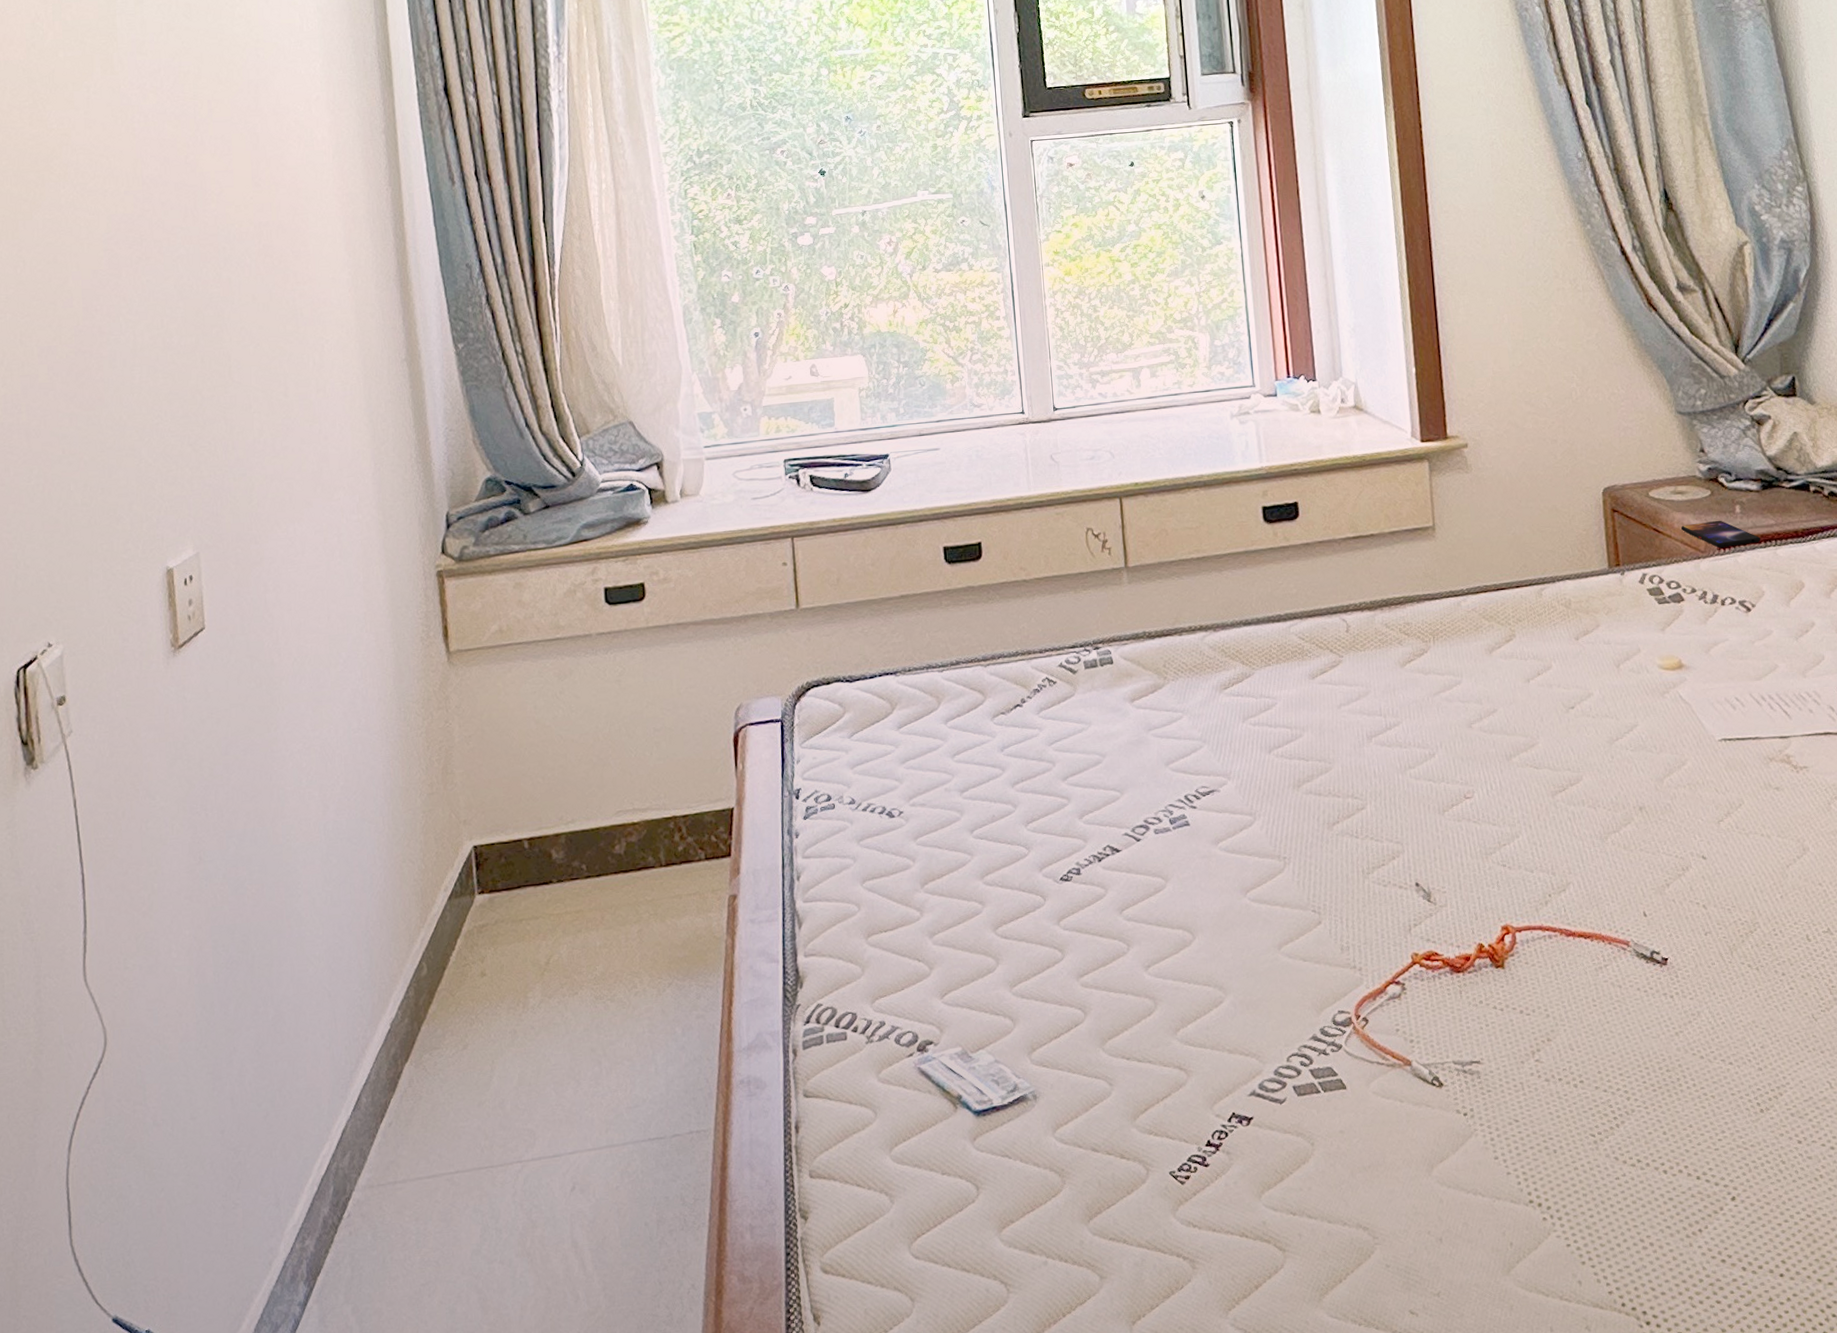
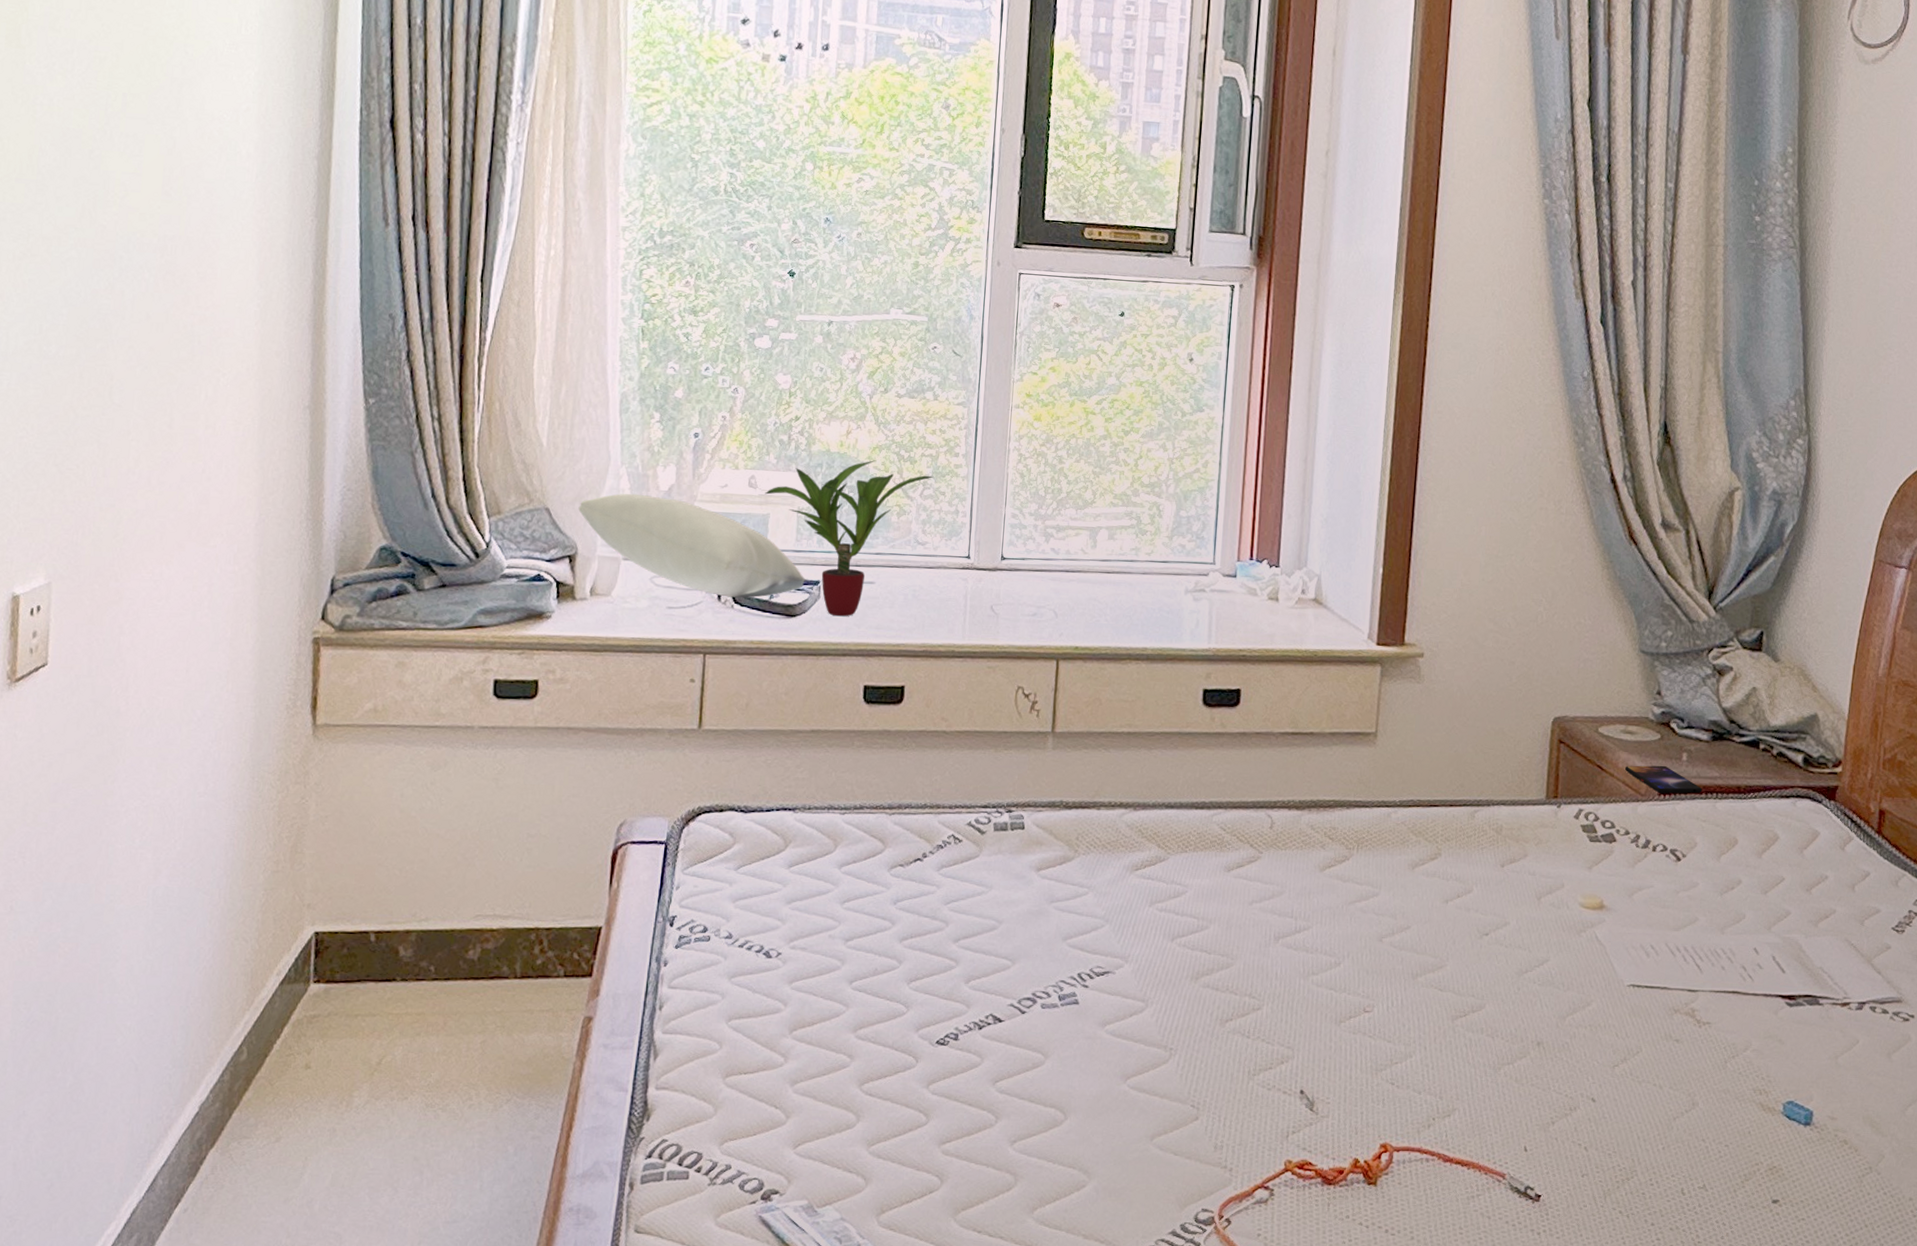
cushion: none [659,396,875,482] -> present [578,493,805,598]
potted plant: none [826,334,980,485] -> present [765,460,934,616]

